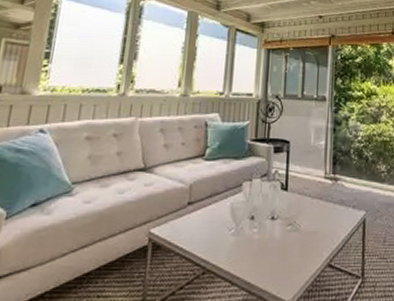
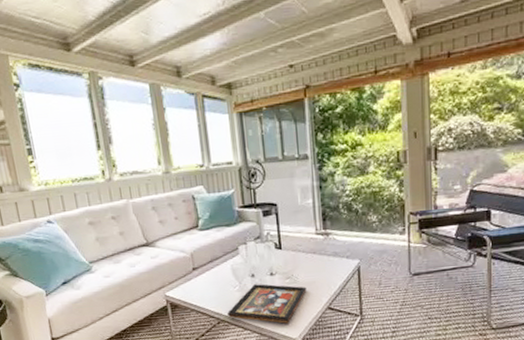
decorative tray: none [216,229,308,281] -> present [227,284,307,324]

